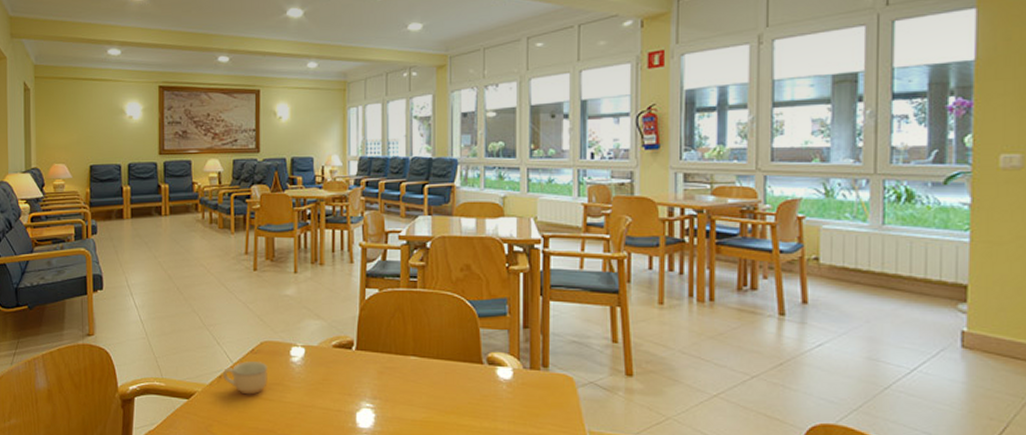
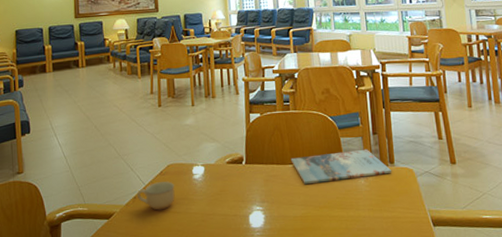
magazine: none [413,345,545,383] -> present [291,149,392,185]

